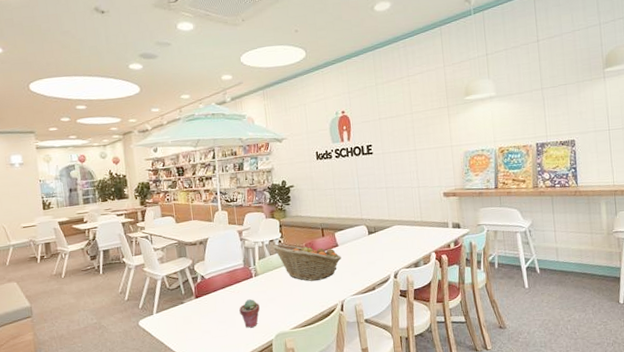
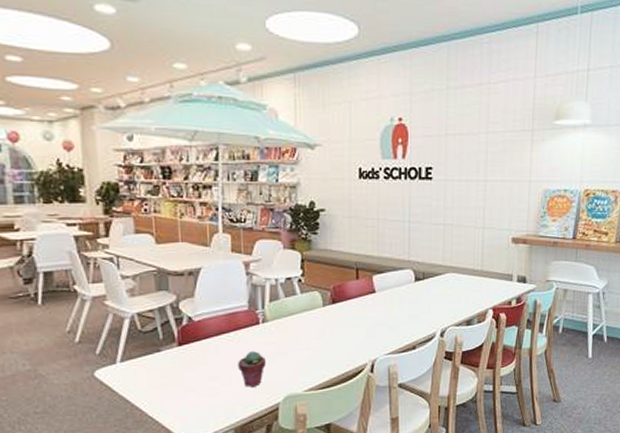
fruit basket: present [272,243,342,281] -> none [289,283,378,333]

